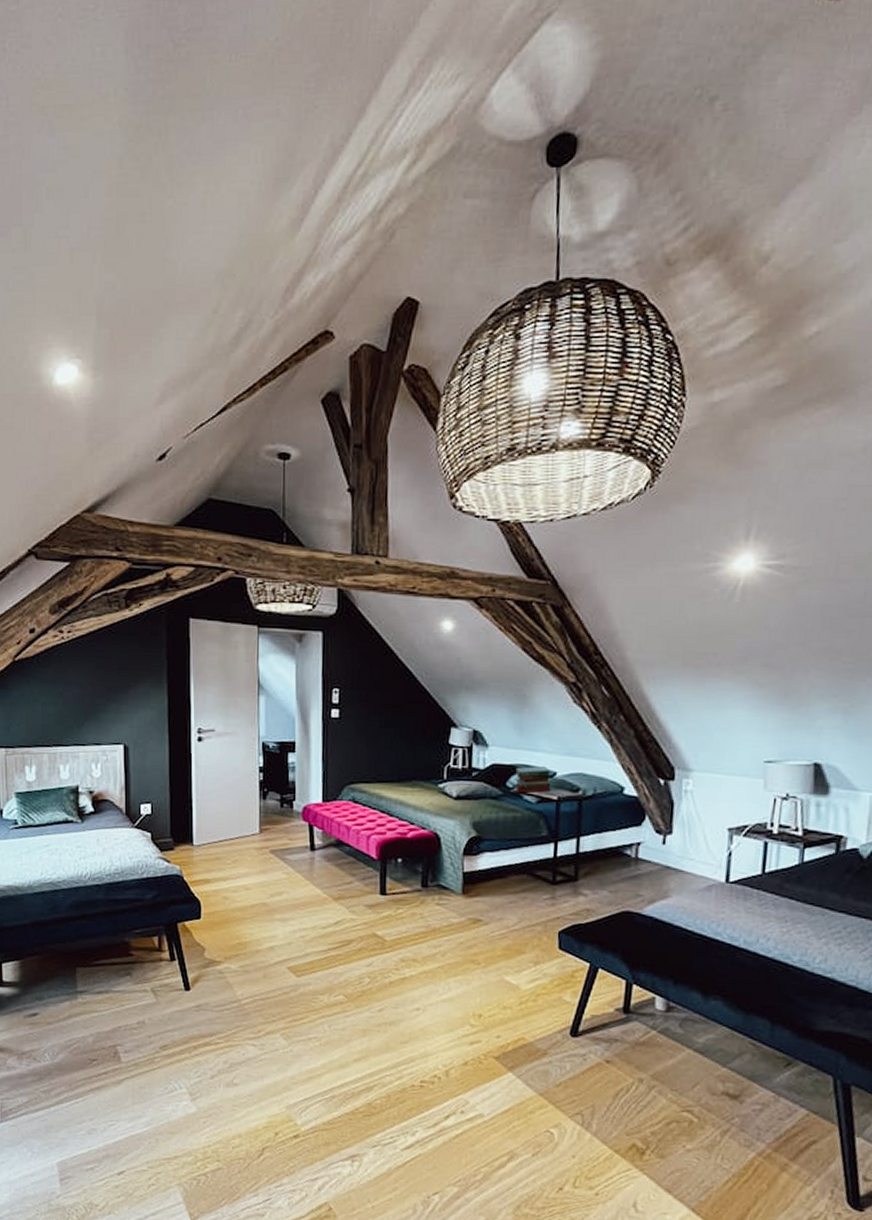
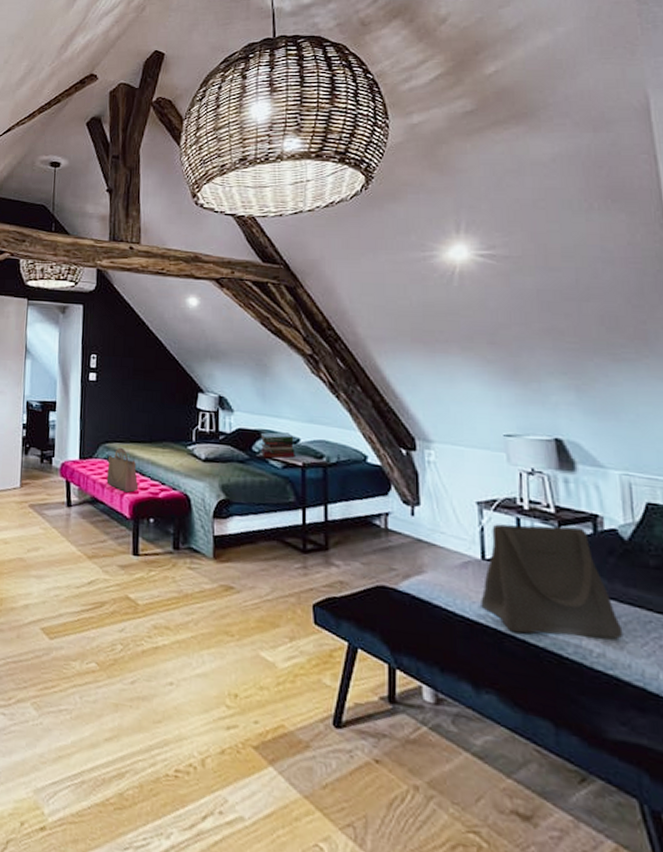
handbag: none [352,787,387,834] -> present [106,447,139,493]
tote bag: none [719,847,847,947] -> present [481,524,623,639]

